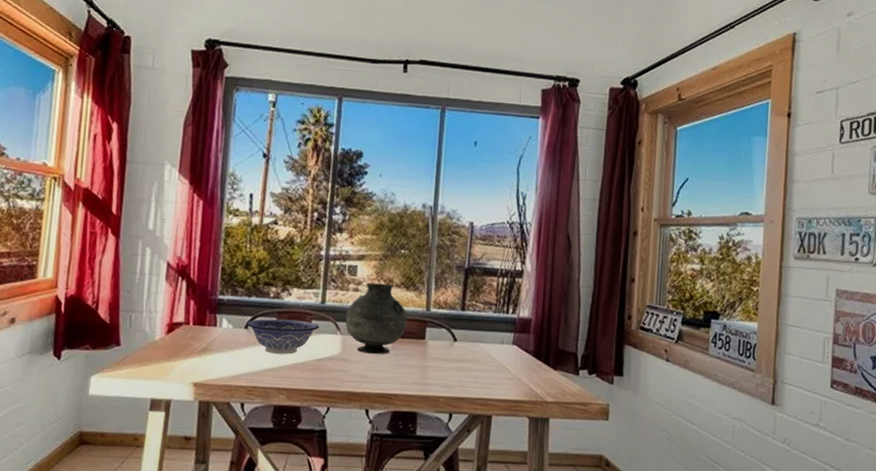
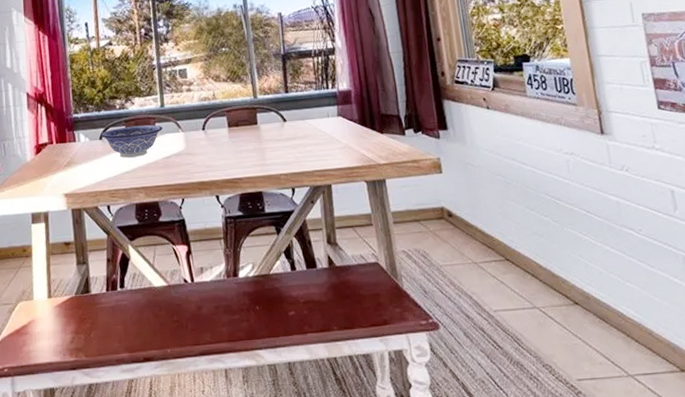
vase: present [345,282,408,355] -> none [183,80,239,146]

